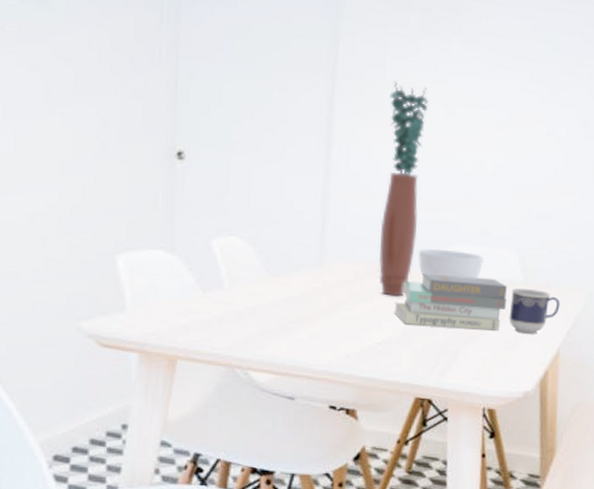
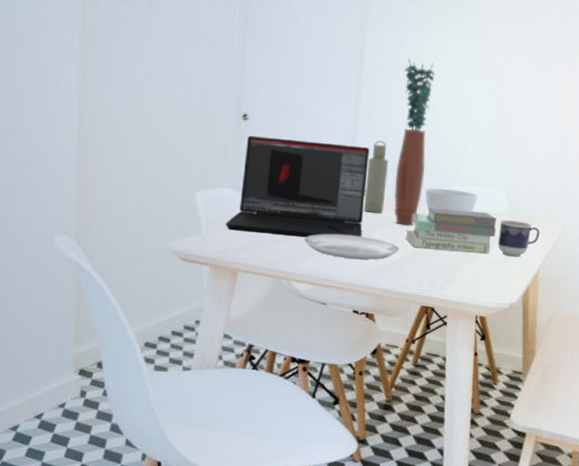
laptop: none [157,180,346,313] -> present [225,136,369,237]
plate: none [264,308,387,341] -> present [304,233,399,260]
bottle: none [339,187,372,282] -> present [363,140,389,214]

